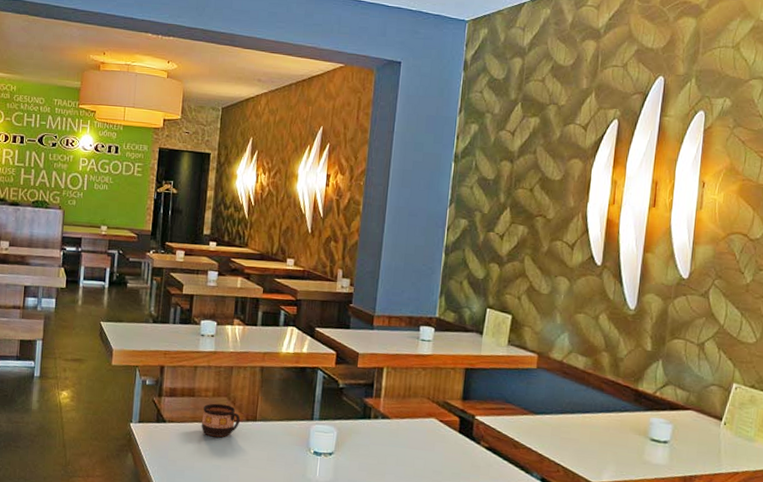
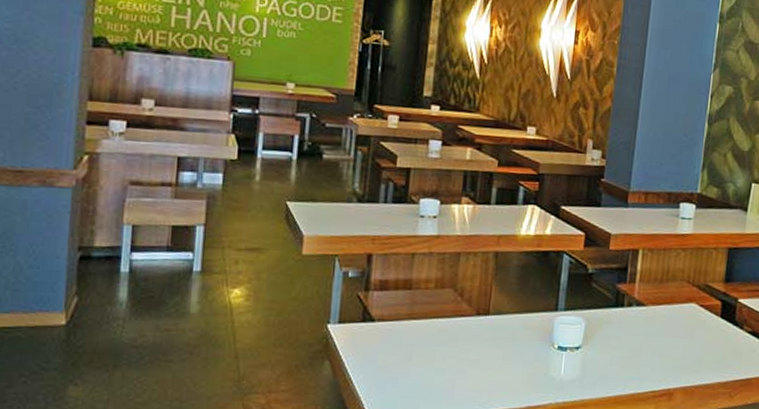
cup: present [201,403,240,437] -> none [420,296,469,336]

